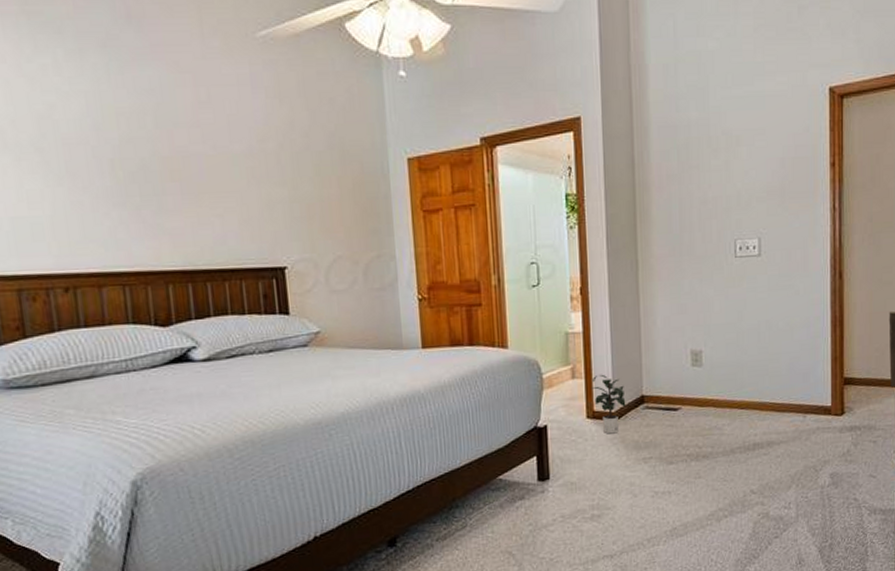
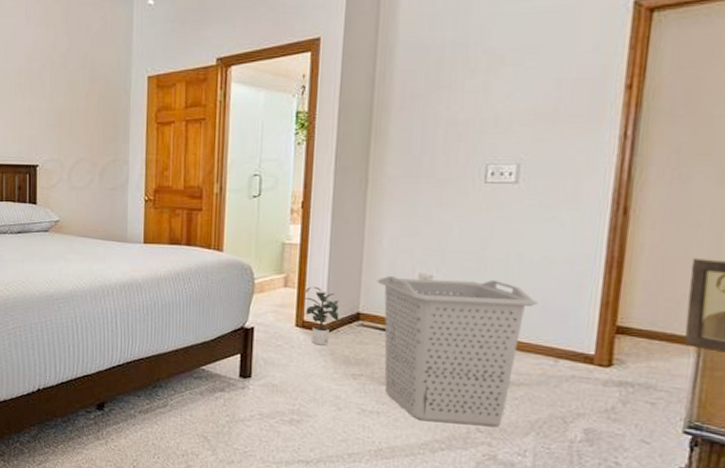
laundry basket: none [655,348,786,492] -> present [376,275,538,426]

